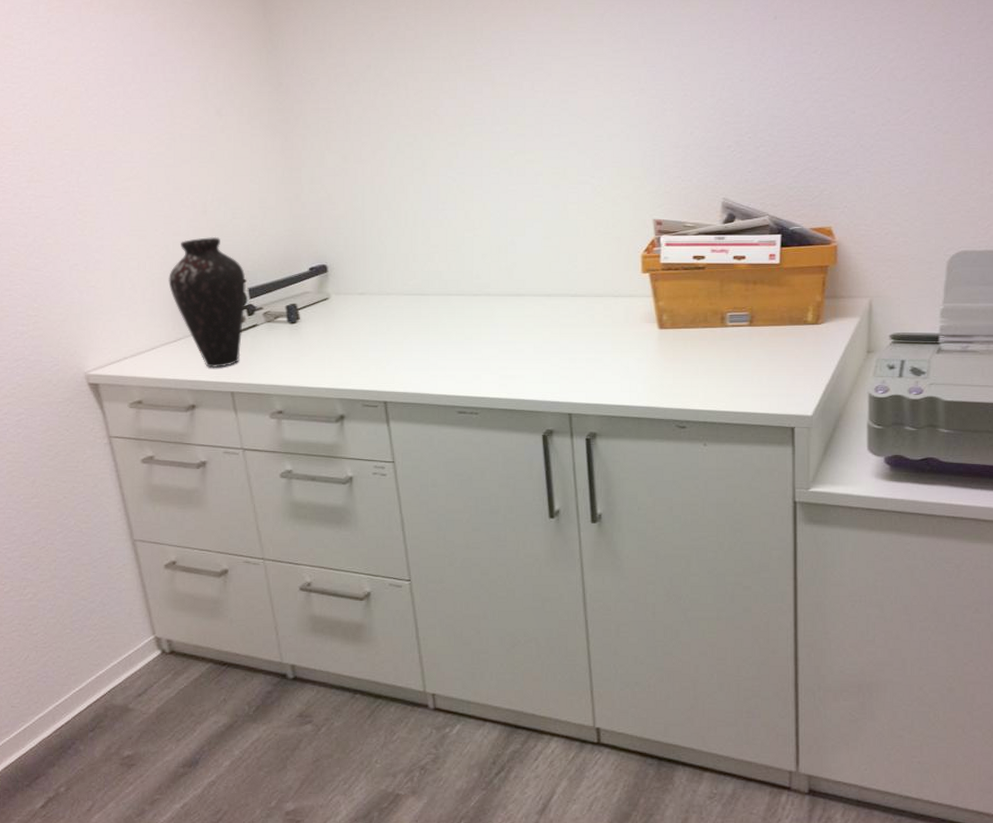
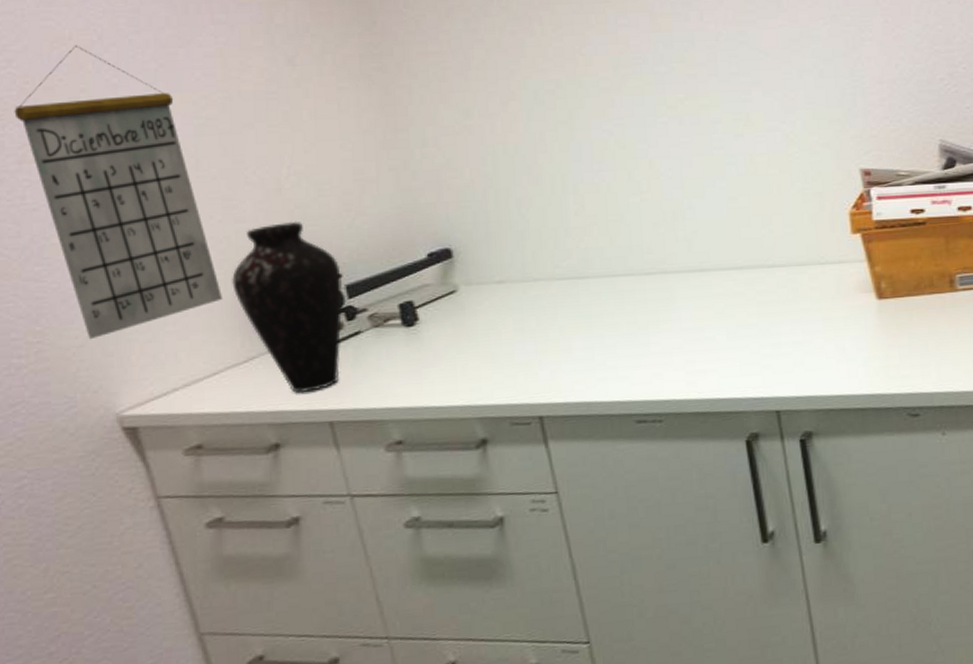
calendar: none [26,94,162,316] -> present [14,45,224,340]

